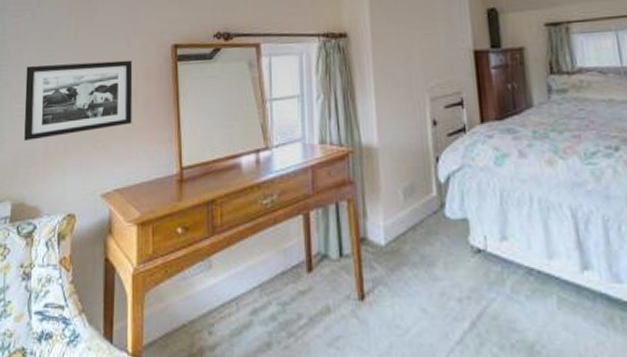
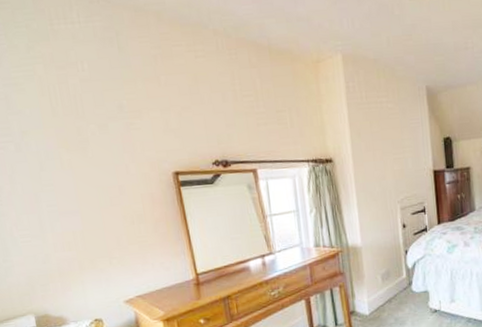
picture frame: present [24,60,133,142] -> none [22,186,144,264]

